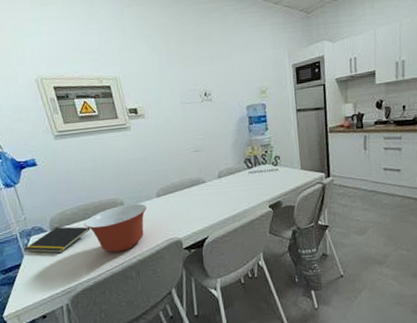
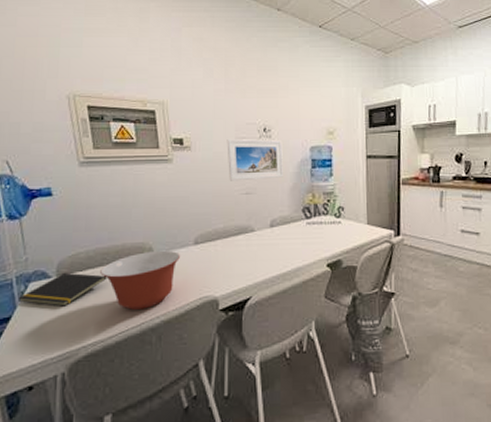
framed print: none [174,102,225,142] -> present [227,139,283,181]

